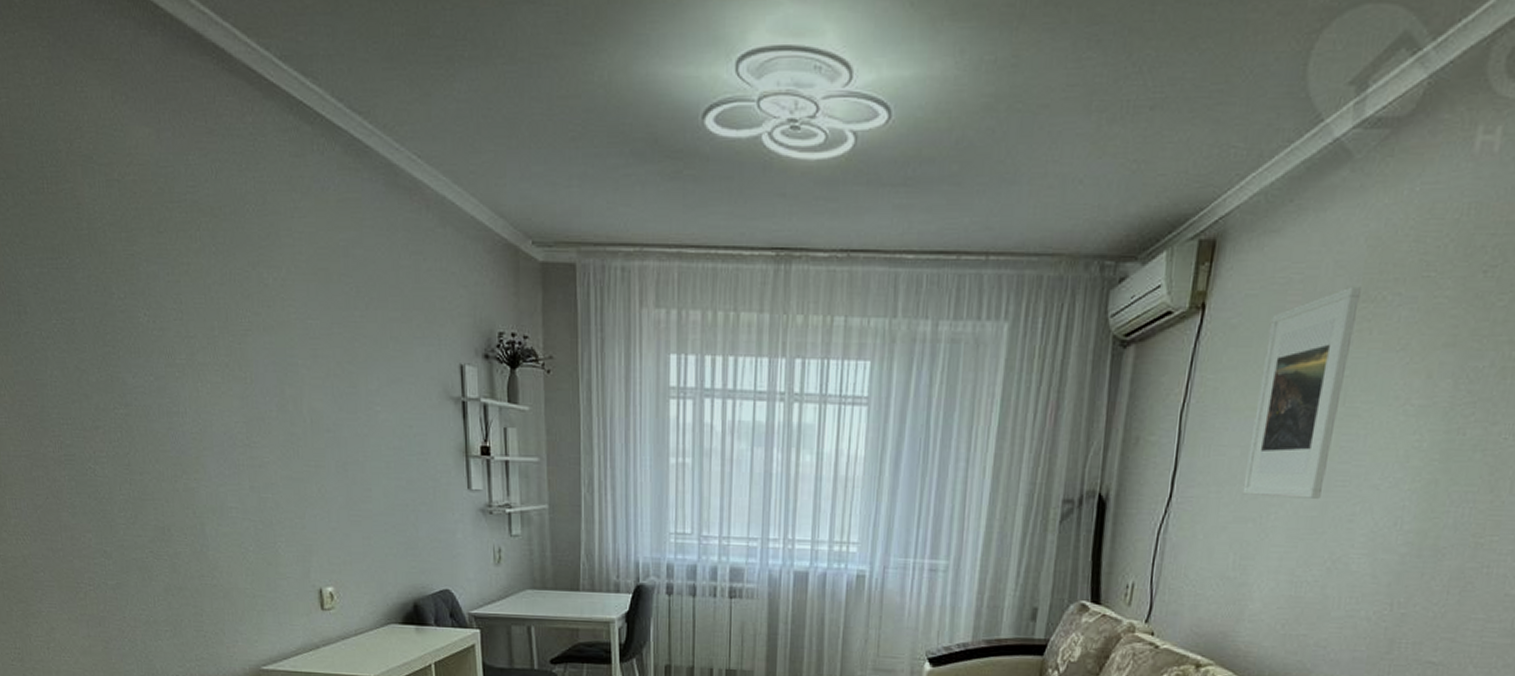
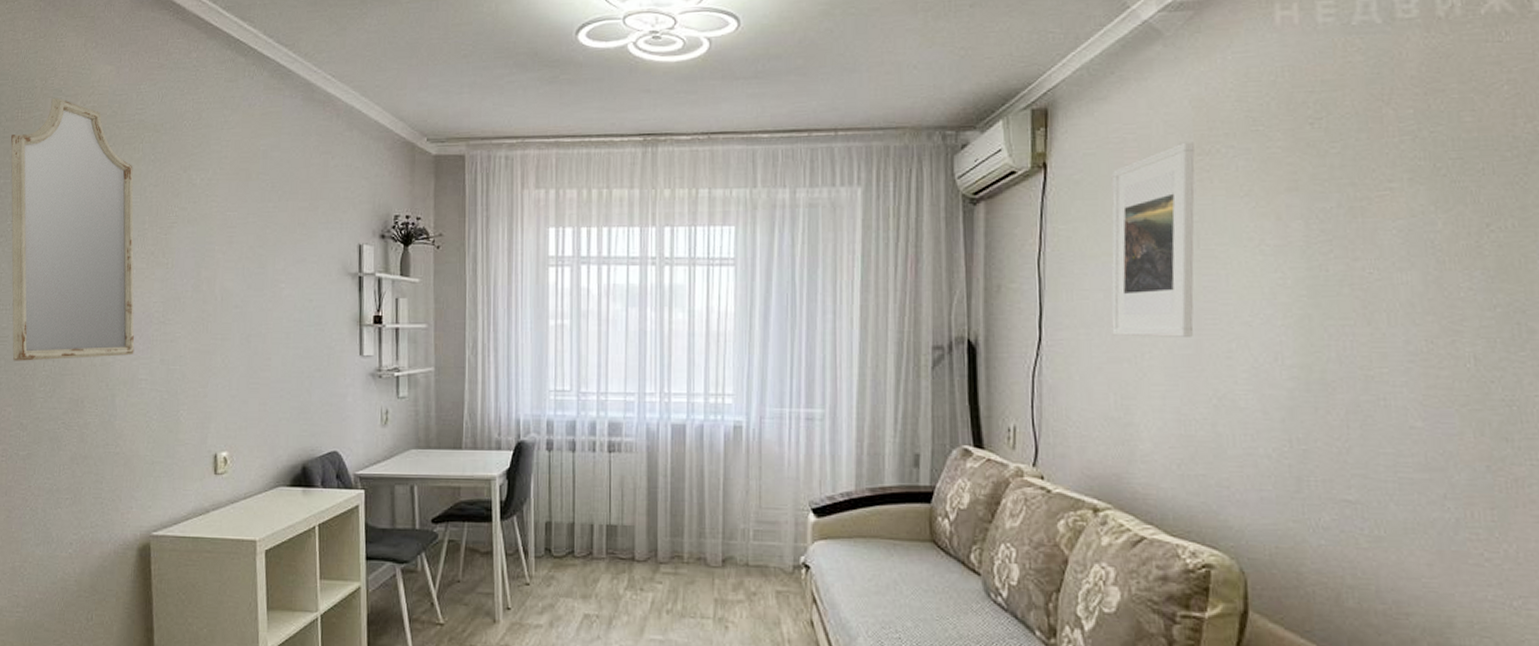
home mirror: none [39,166,220,484] -> present [11,97,135,361]

